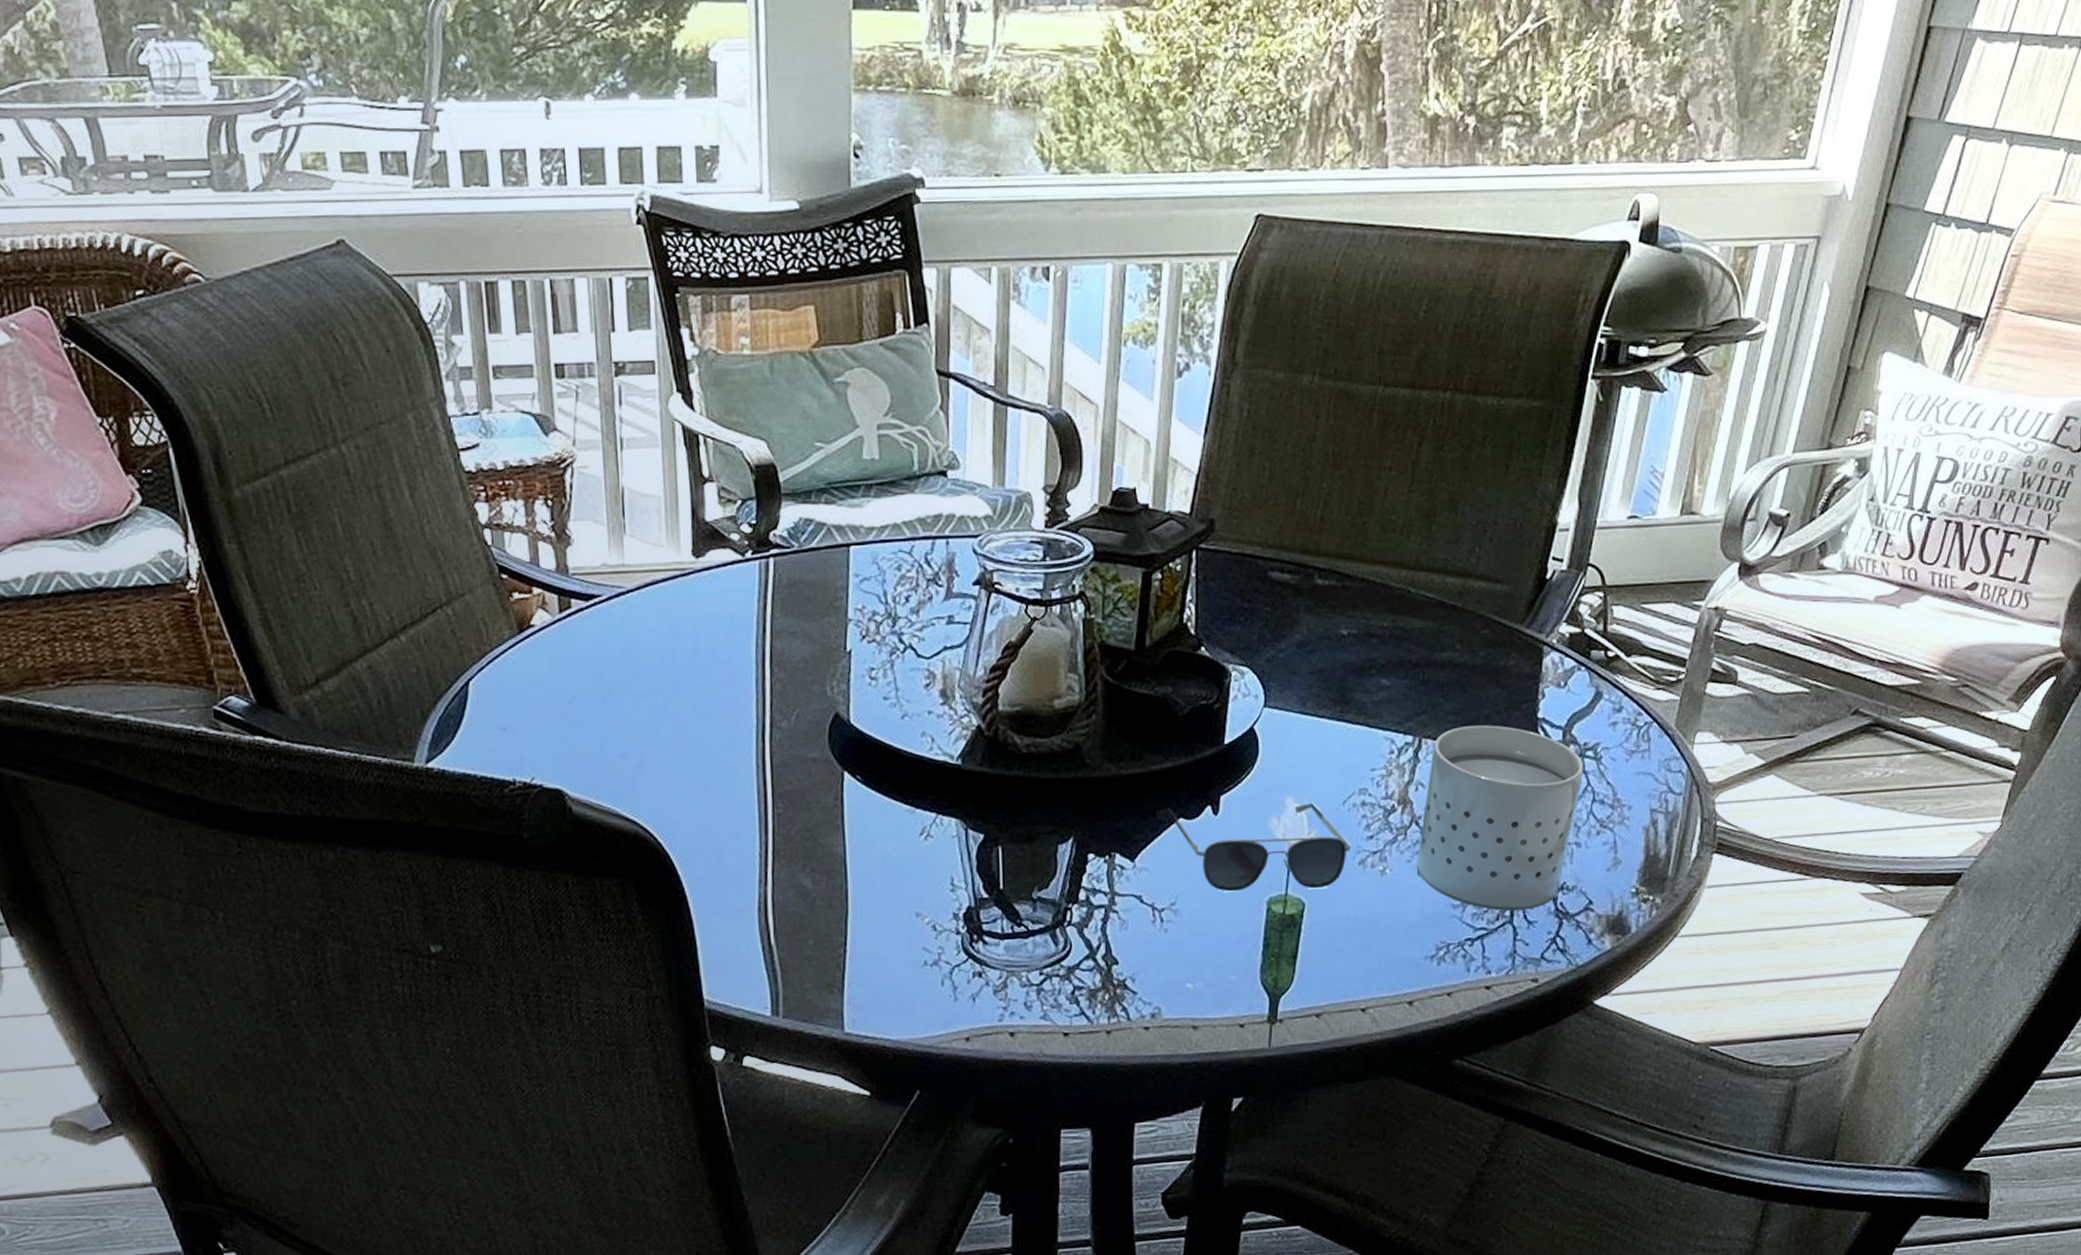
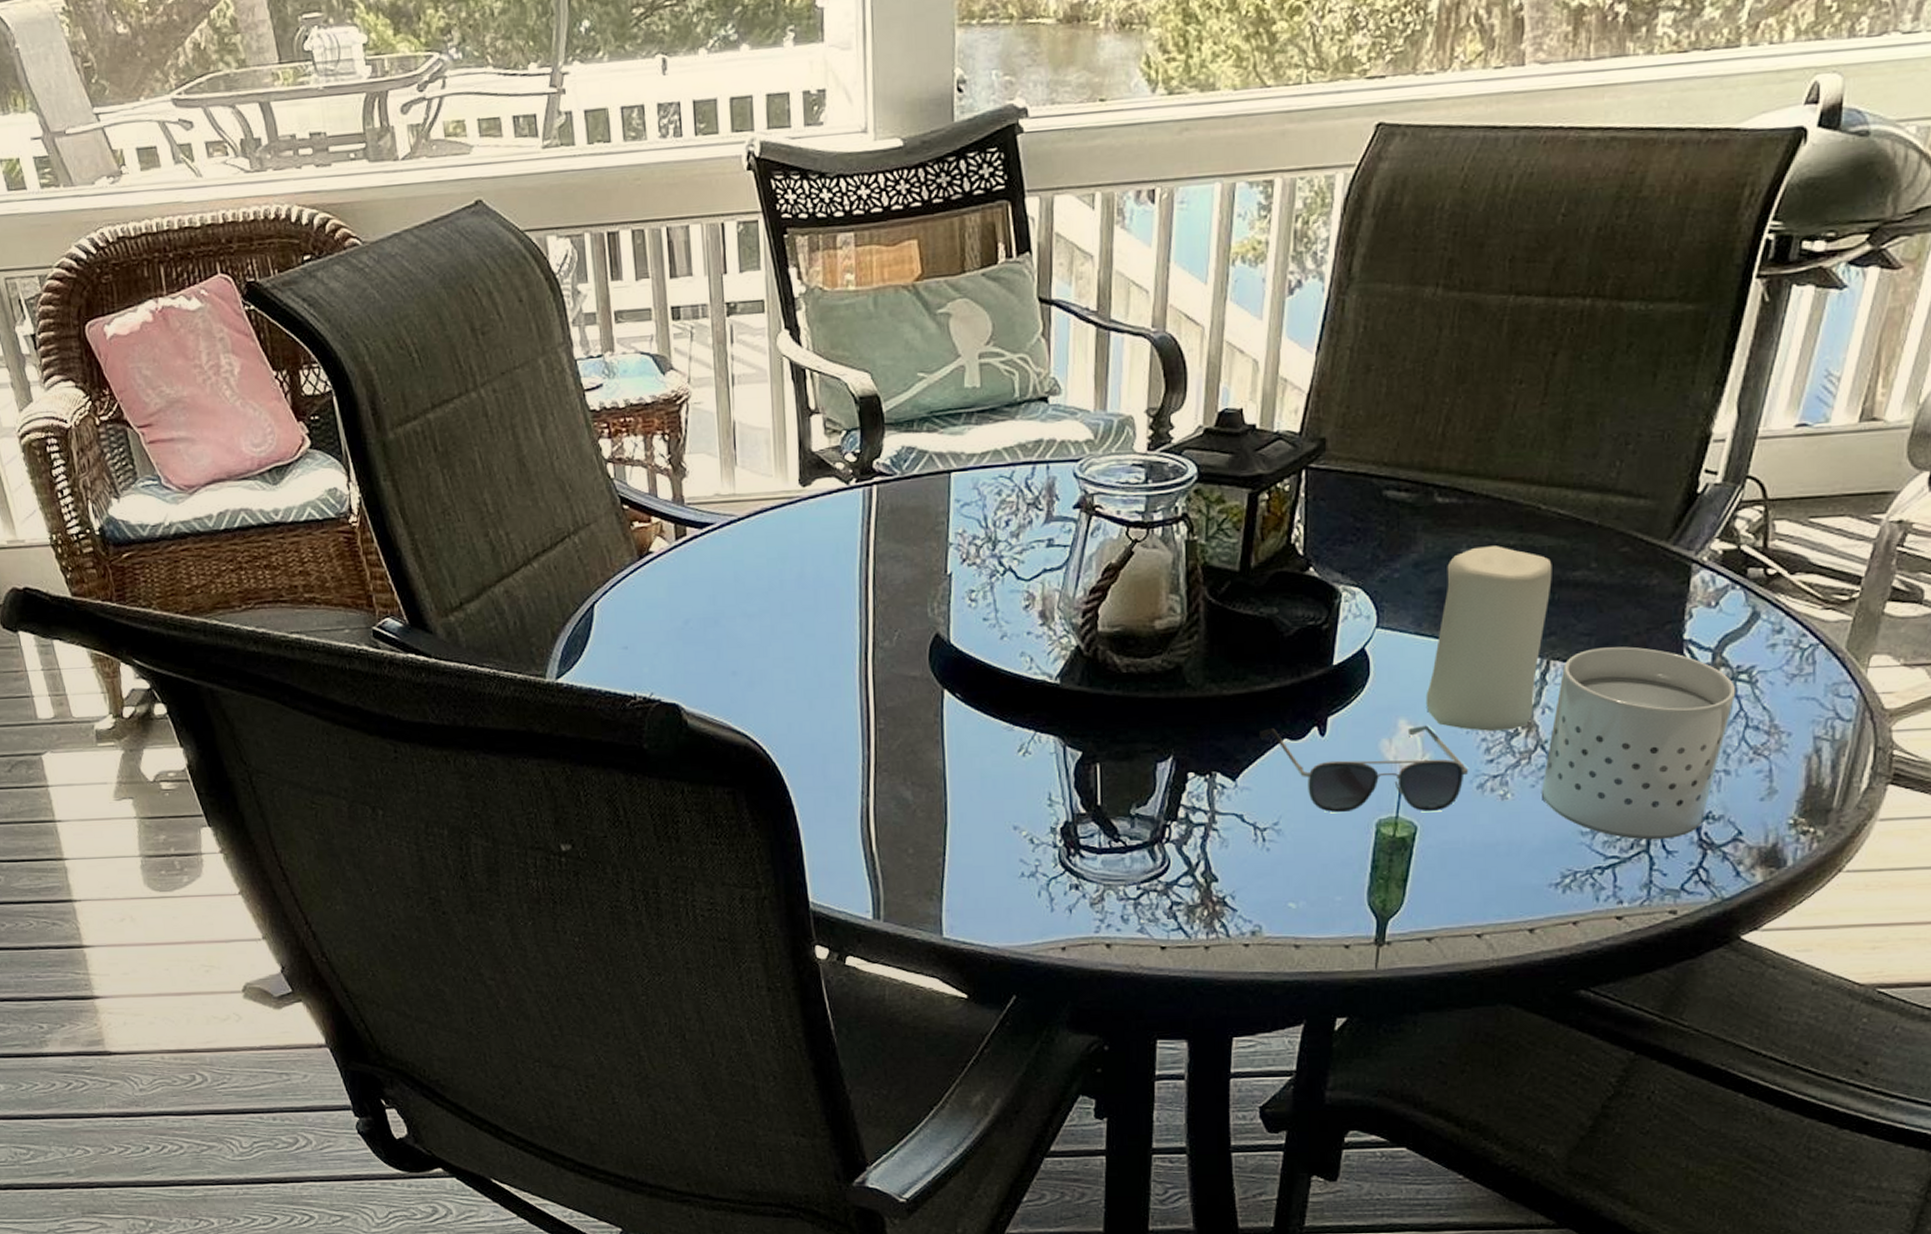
candle: none [1310,627,1422,808] -> present [1425,545,1552,731]

